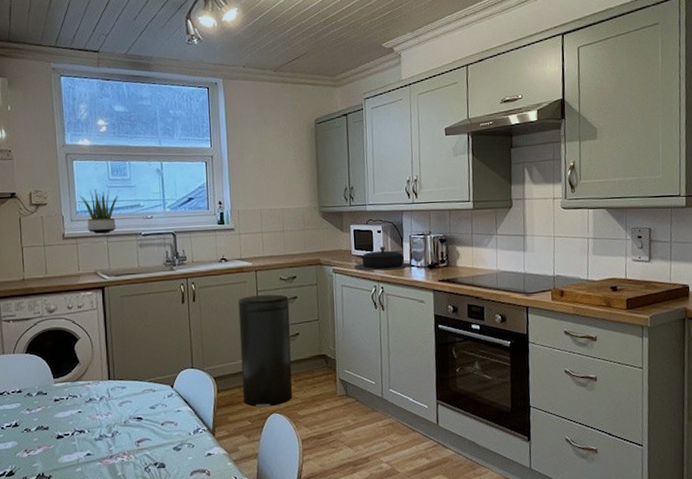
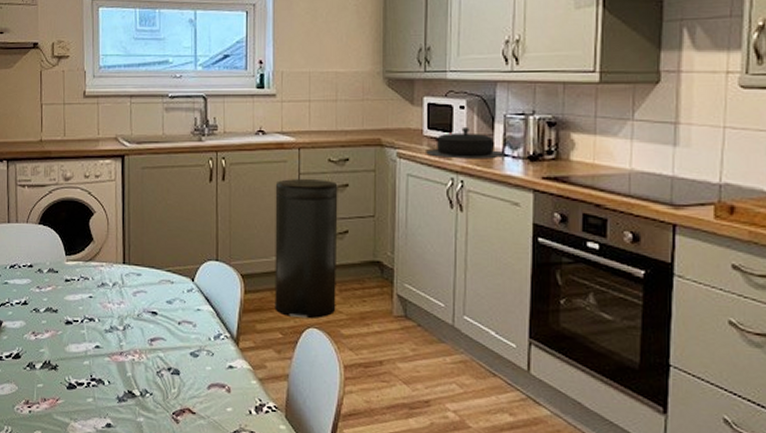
potted plant: present [79,189,119,234] -> none [104,40,146,93]

